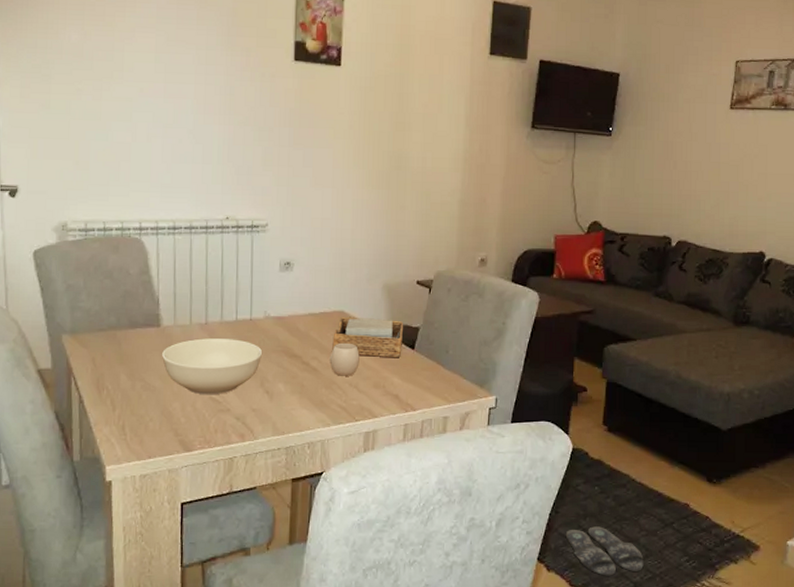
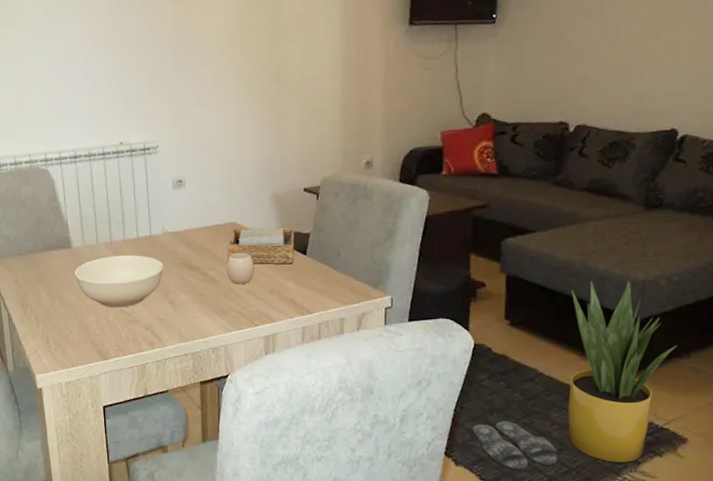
planter: none [654,391,755,569] -> present [567,281,677,463]

